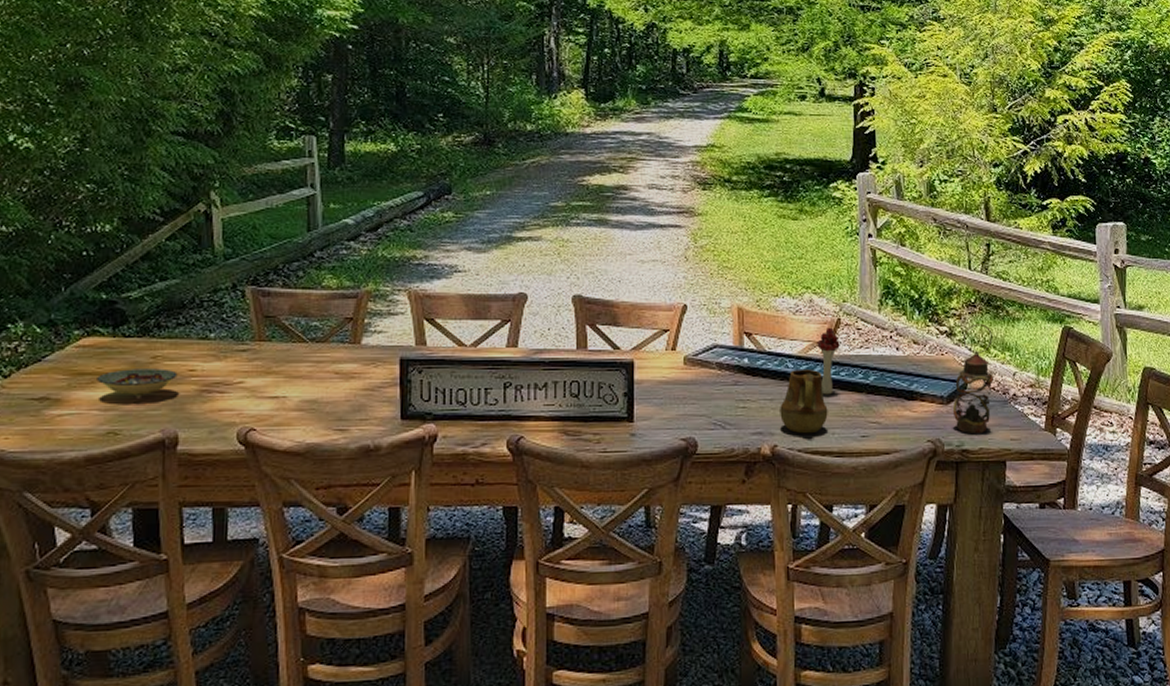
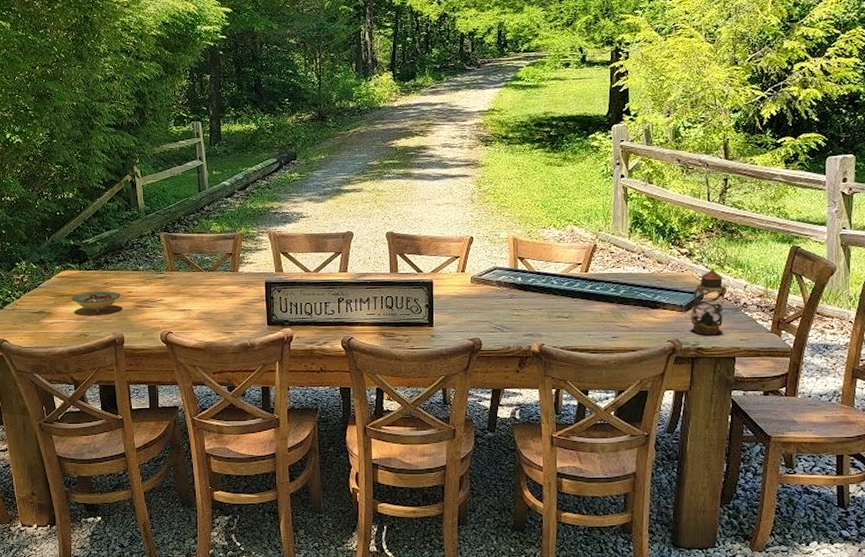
pitcher: present [780,368,828,434] -> none [546,284,585,336]
flower bouquet: present [817,327,840,395] -> none [577,252,596,305]

